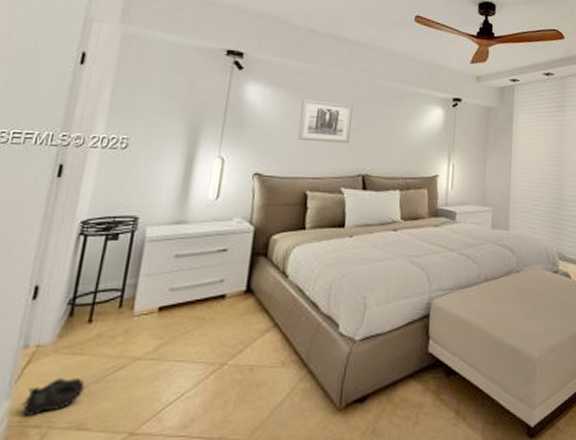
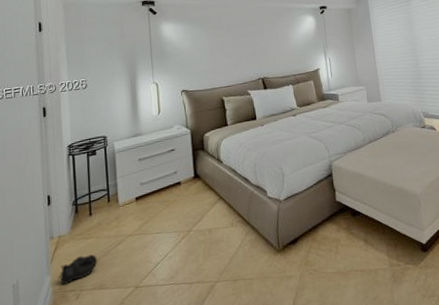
wall art: present [298,99,353,144] -> none [206,26,247,60]

